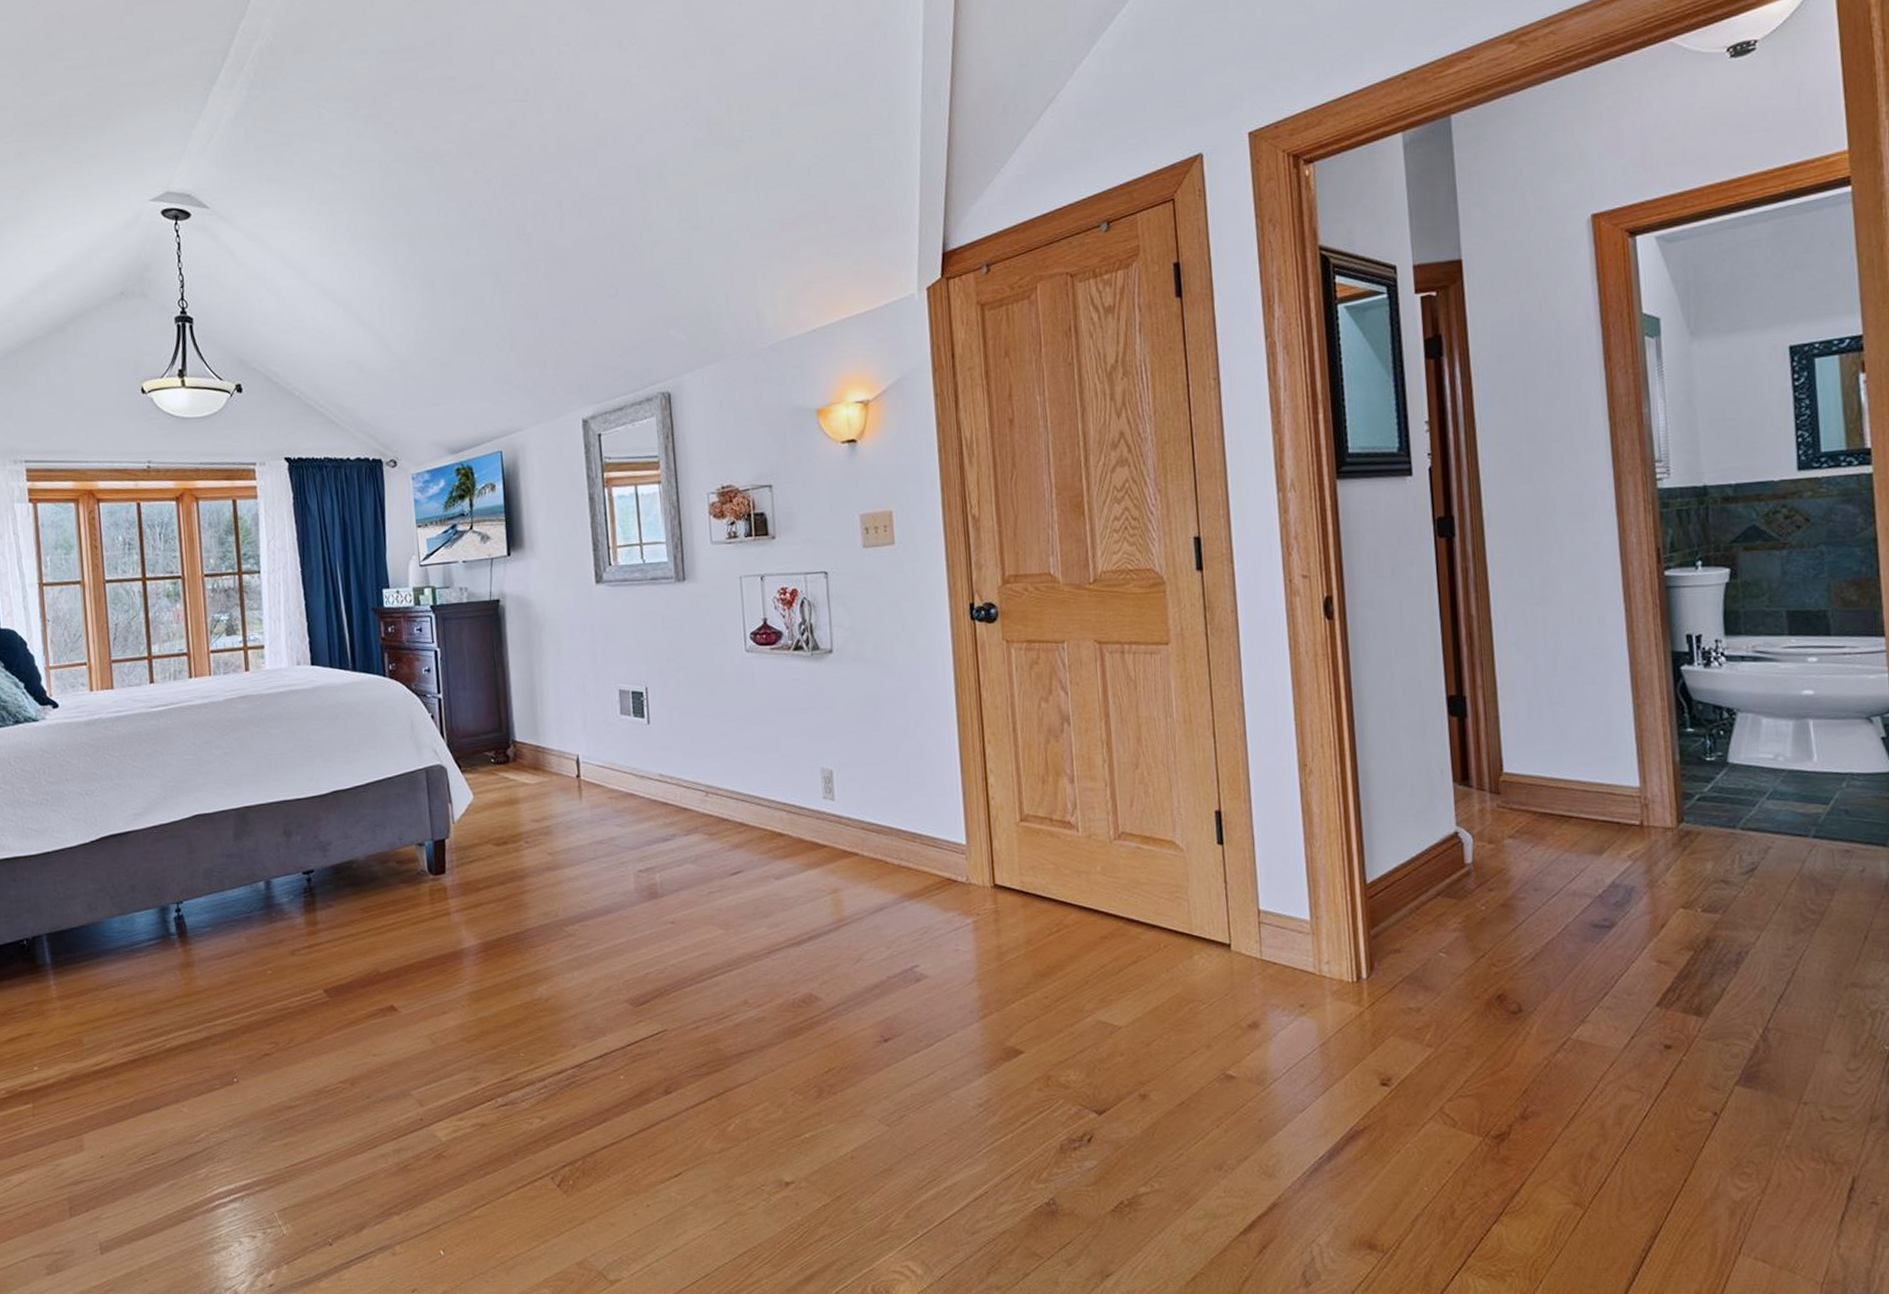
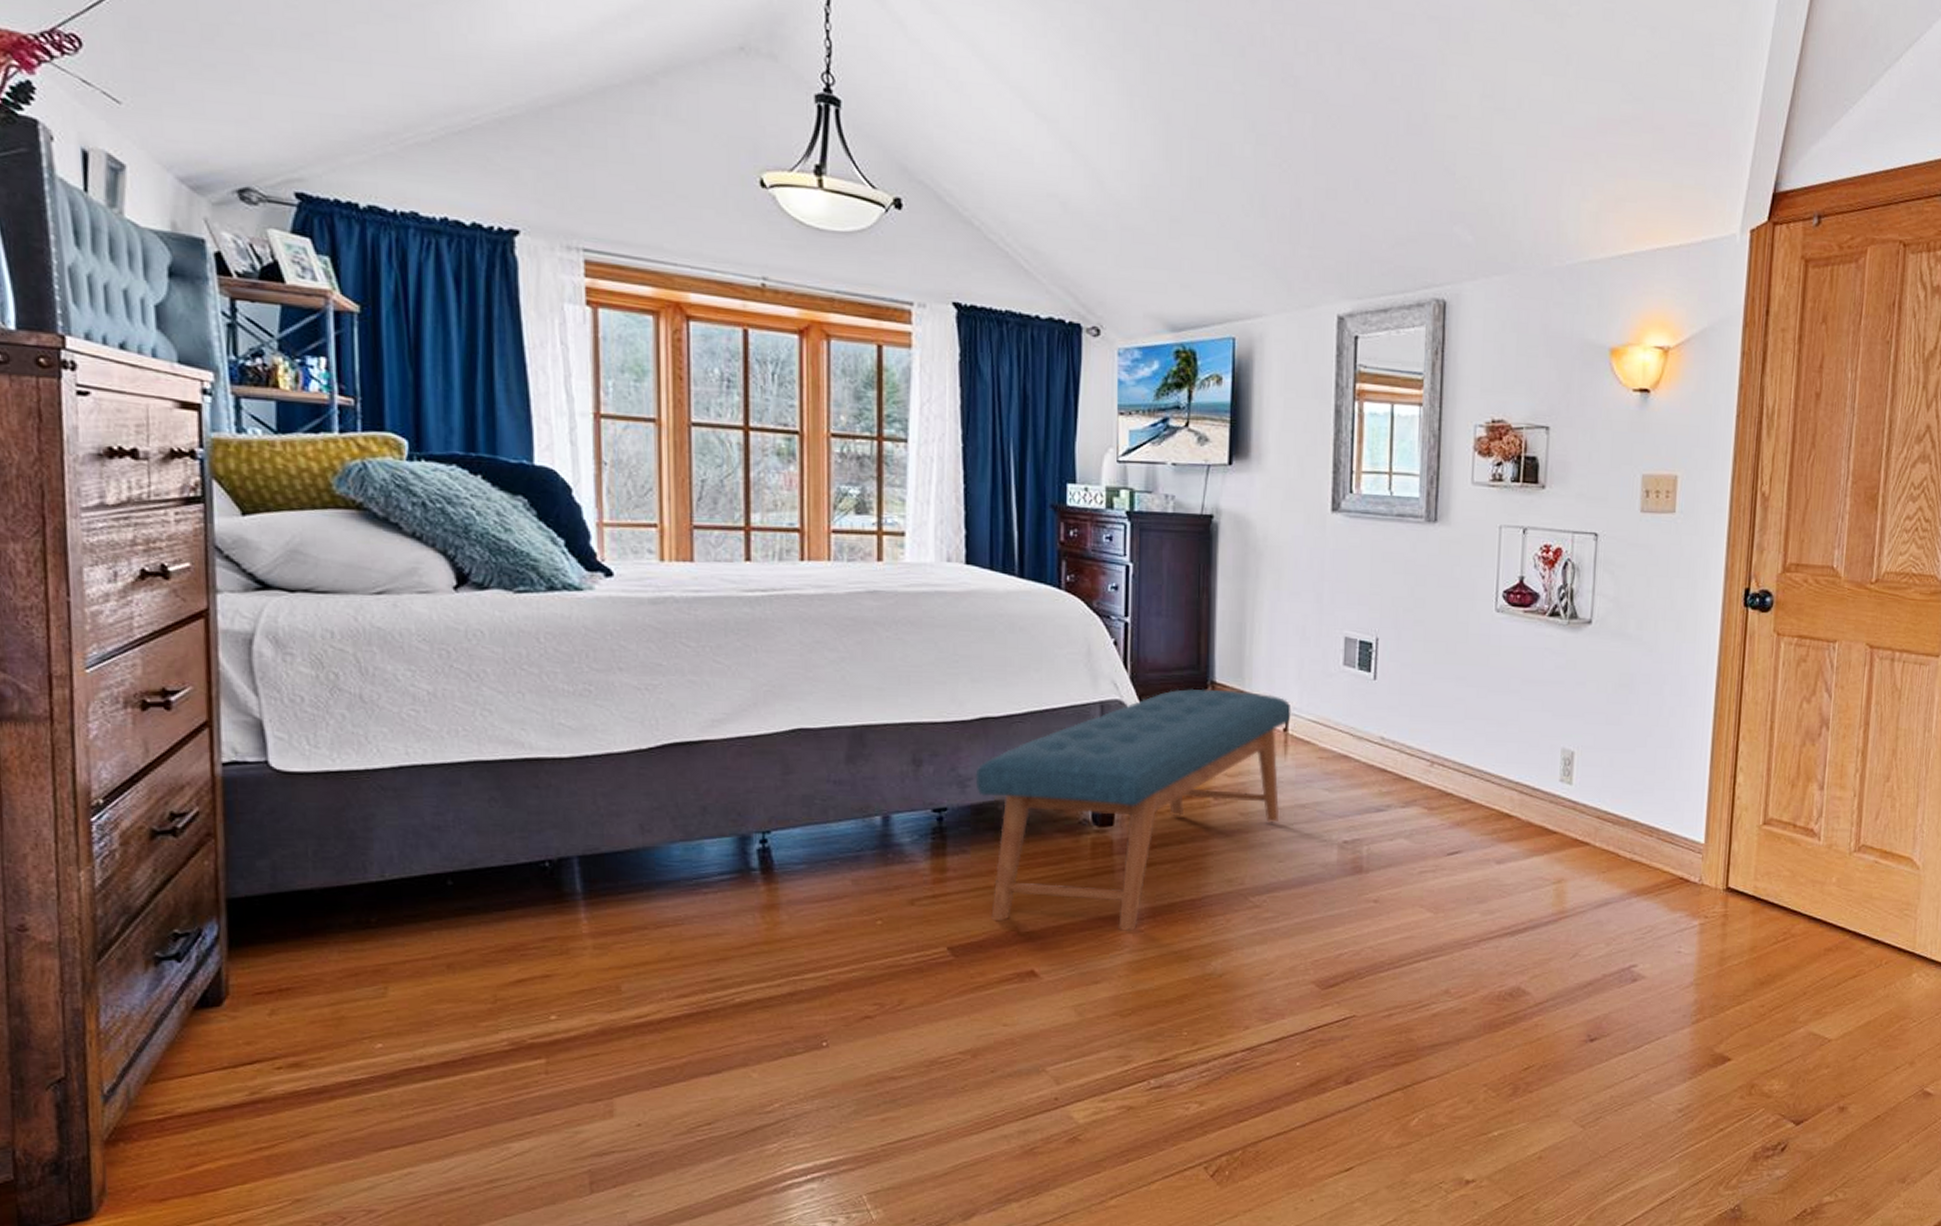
bench: none [333,746,582,967] -> present [975,688,1292,932]

